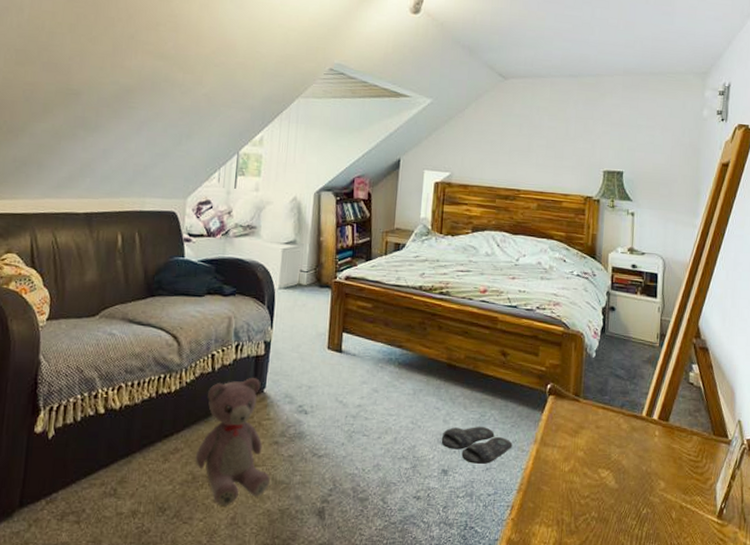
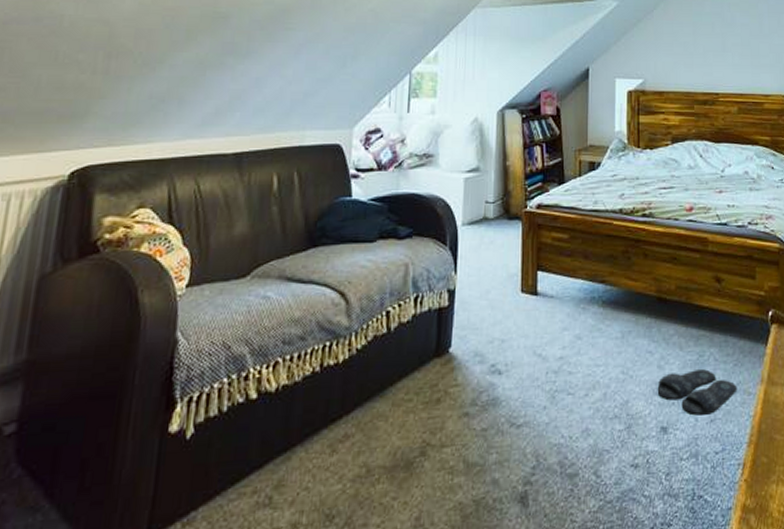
teddy bear: present [195,378,270,506] -> none [369,336,461,504]

